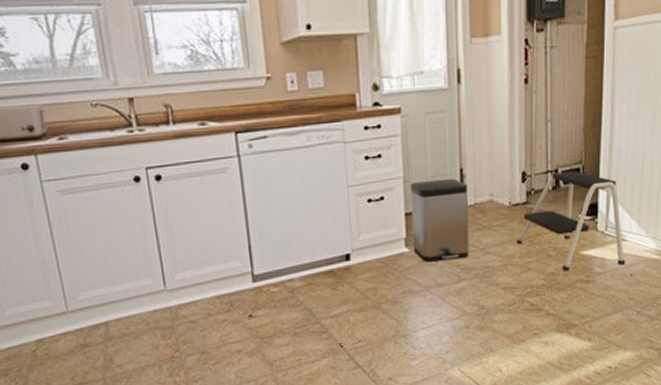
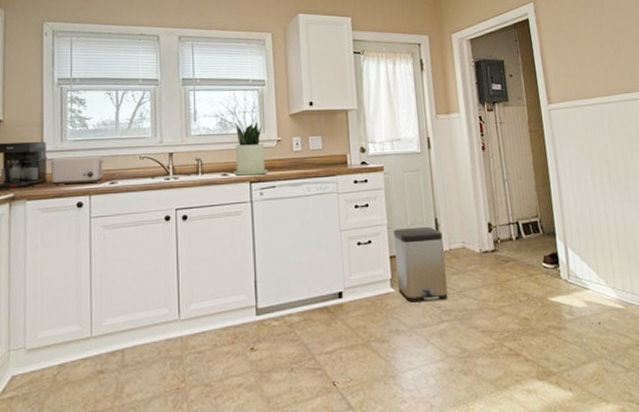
planter: none [210,54,258,125] -> present [233,122,269,176]
step stool: present [517,170,626,272] -> none [489,223,592,317]

